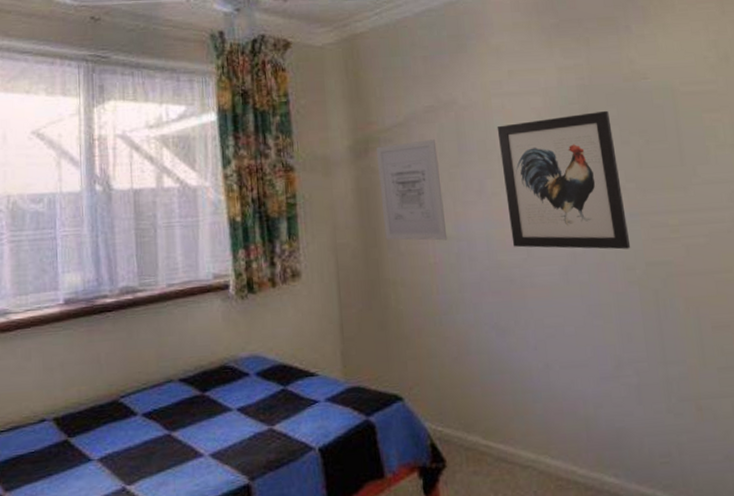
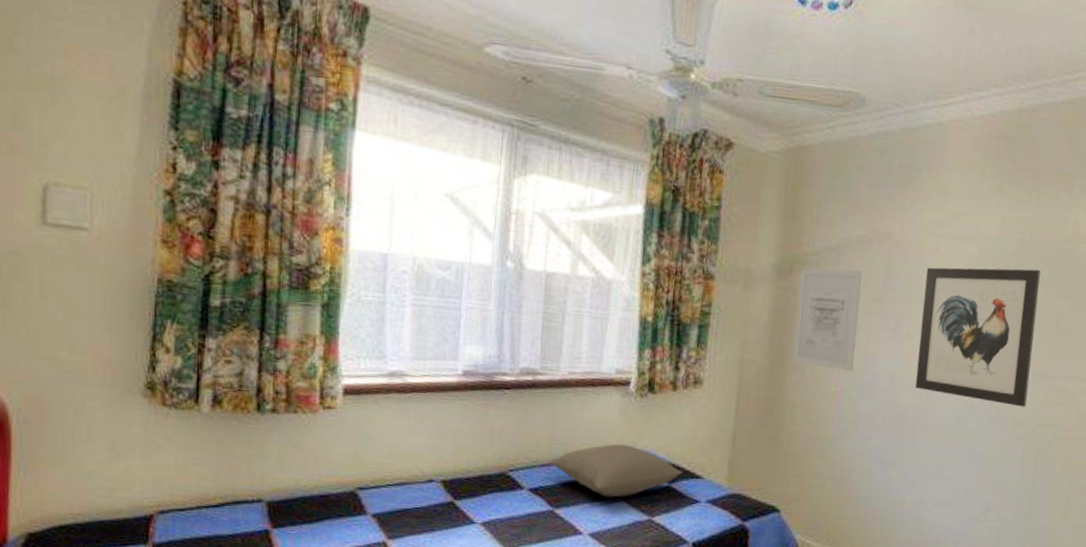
pillow: none [160,350,297,411] -> present [550,443,683,498]

